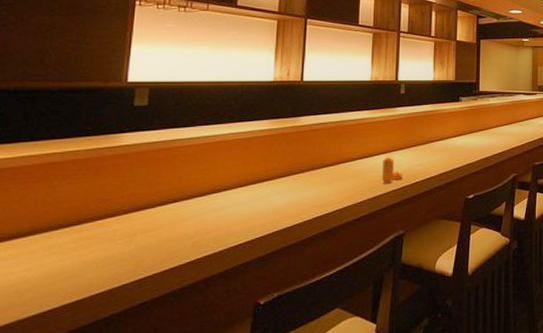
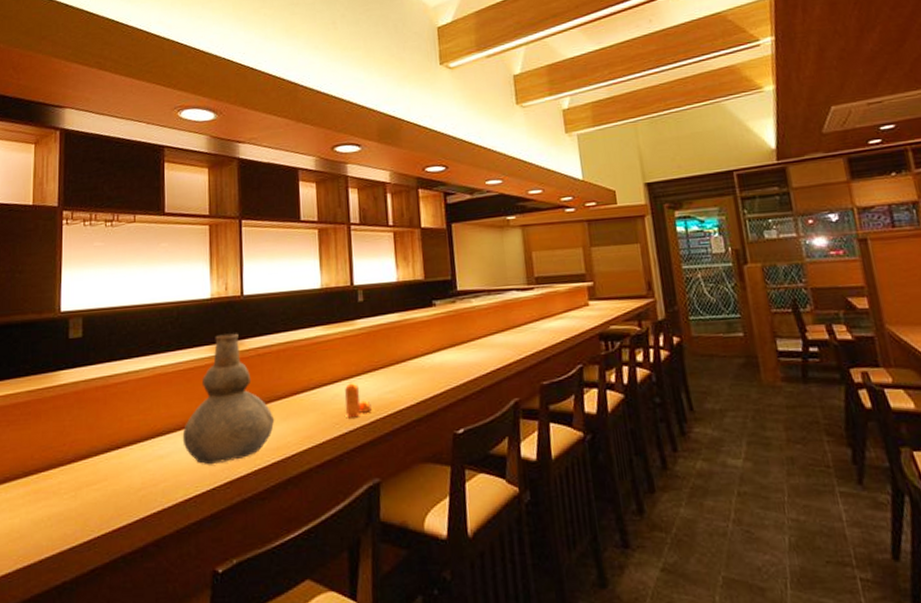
vase: none [237,111,321,218] -> present [182,333,275,465]

